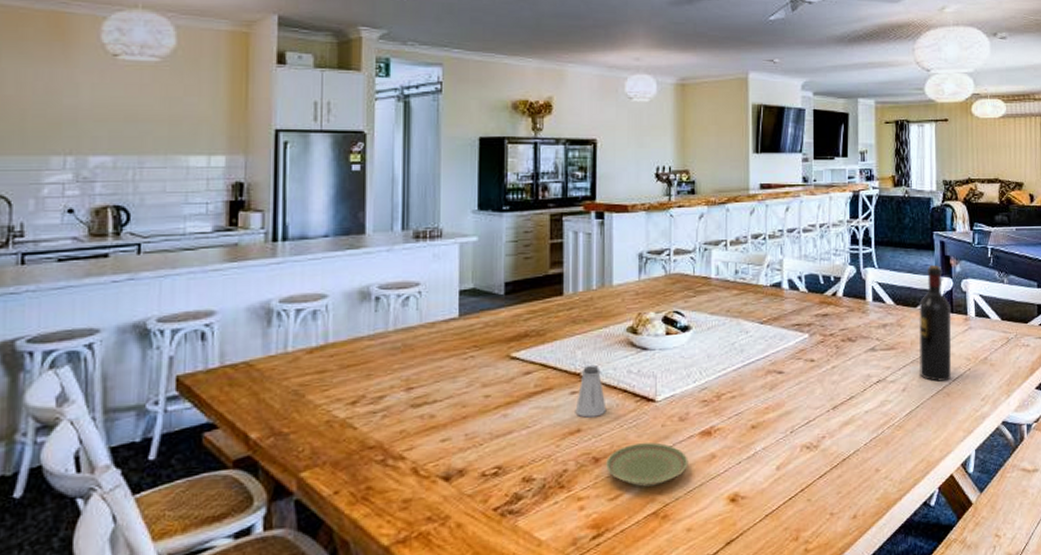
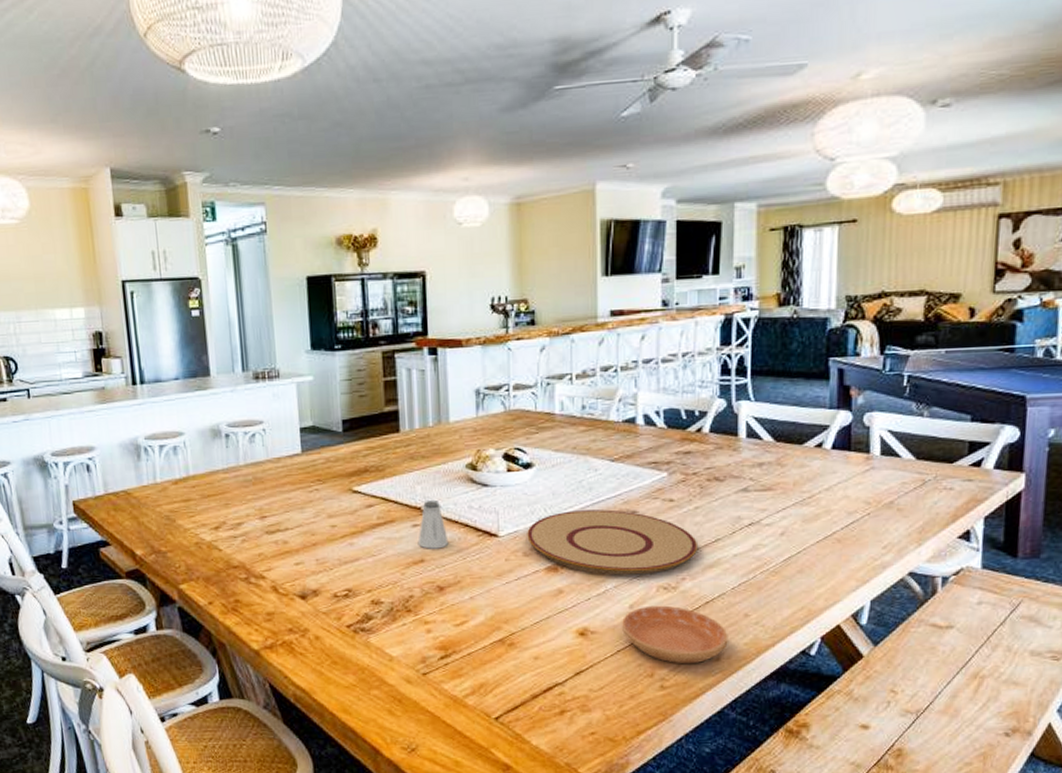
plate: present [605,442,688,487] -> none [449,575,534,616]
plate: none [683,371,836,437] -> present [527,509,699,575]
saucer: none [770,465,863,525] -> present [622,605,728,664]
wine bottle: present [919,265,951,382] -> none [803,397,847,526]

